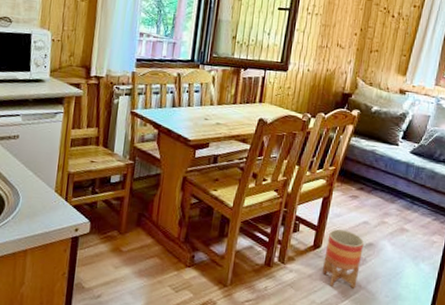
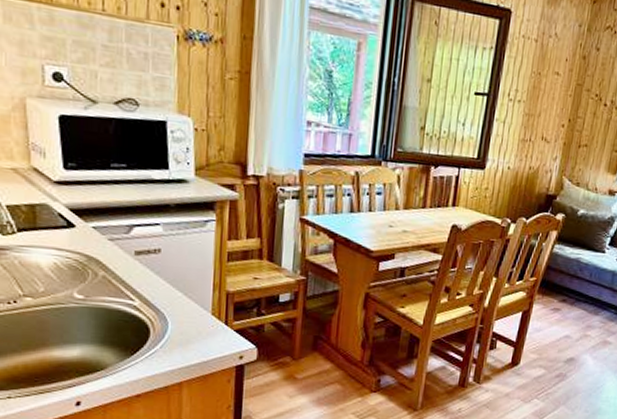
planter: present [321,229,364,289] -> none [519,345,565,405]

